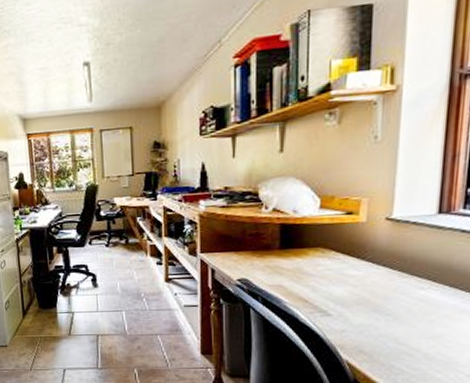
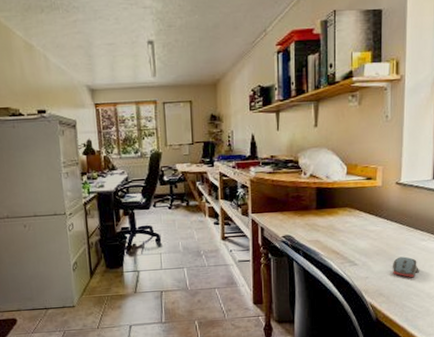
computer mouse: none [378,308,415,334] -> present [393,256,419,278]

